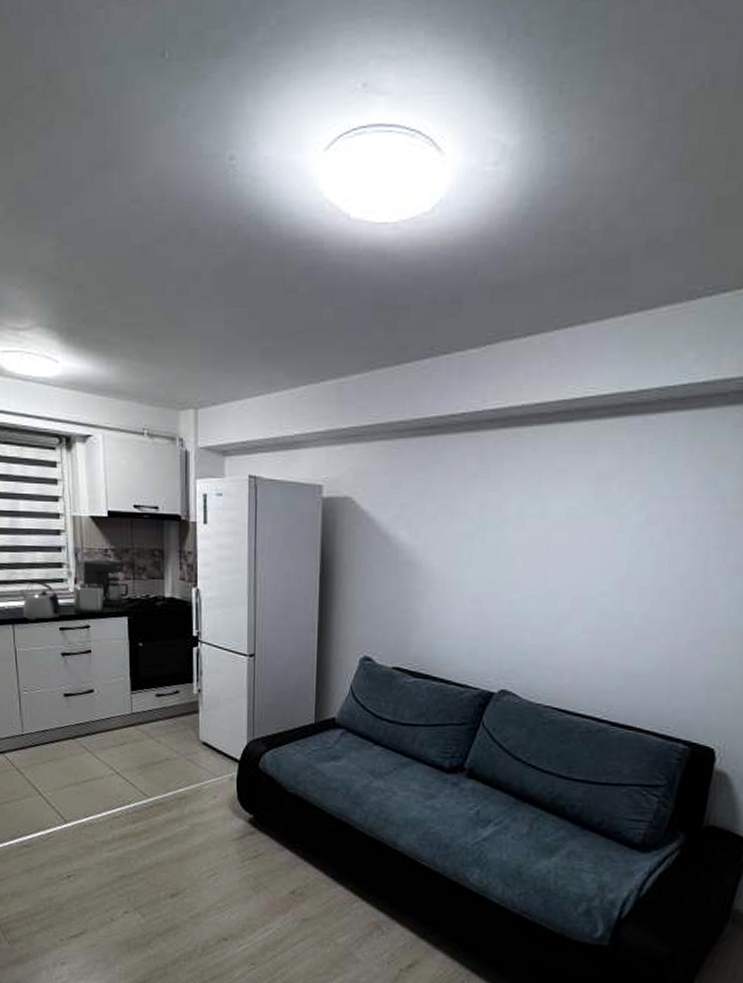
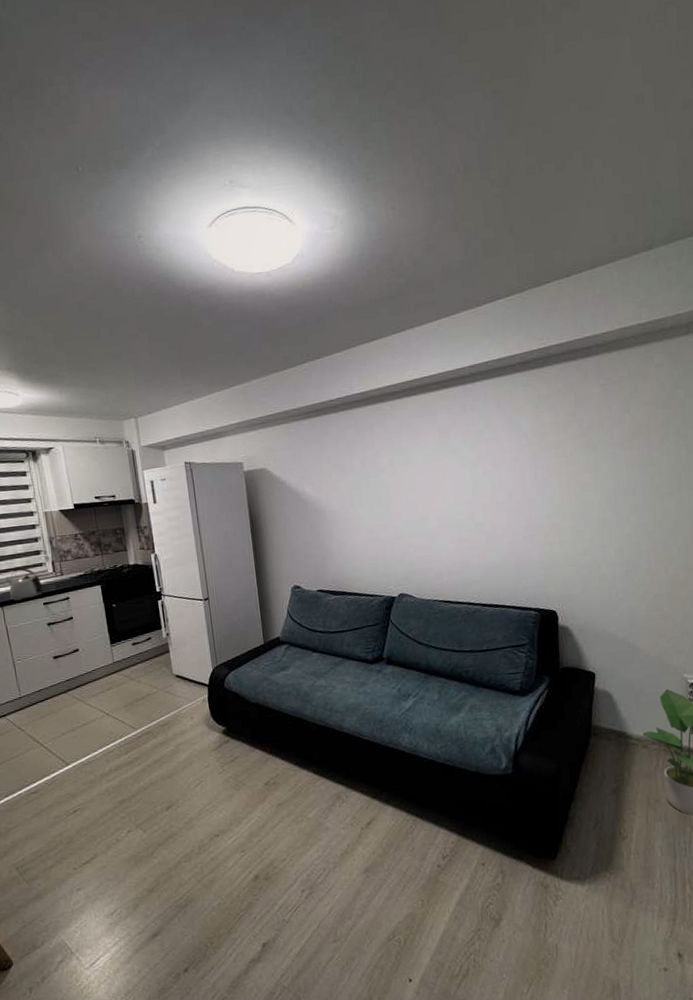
toaster: present [73,583,105,614] -> none [51,562,80,589]
coffee maker: present [83,559,129,608] -> none [57,542,100,580]

